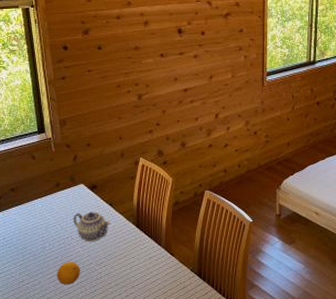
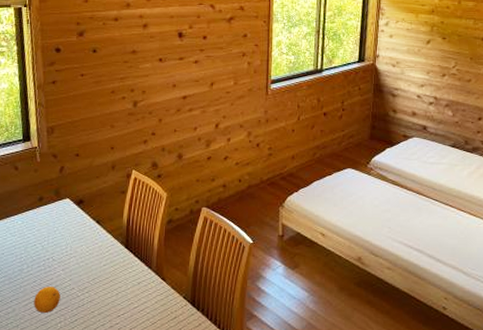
teapot: present [73,211,110,242] -> none [55,229,97,264]

